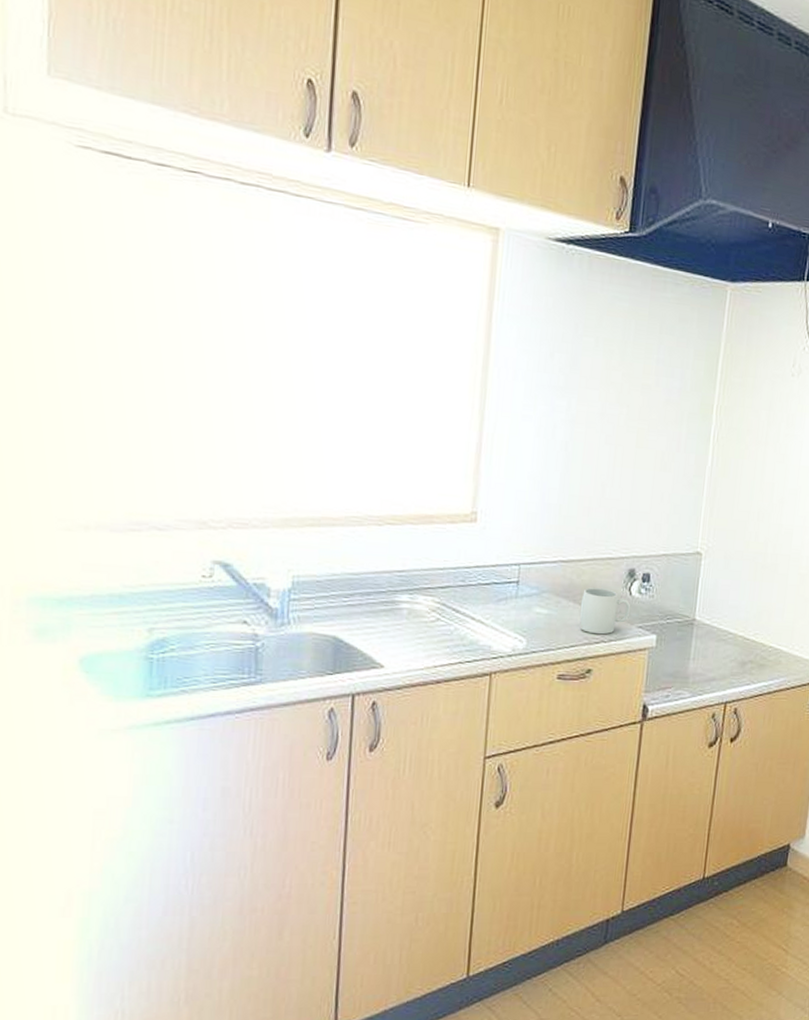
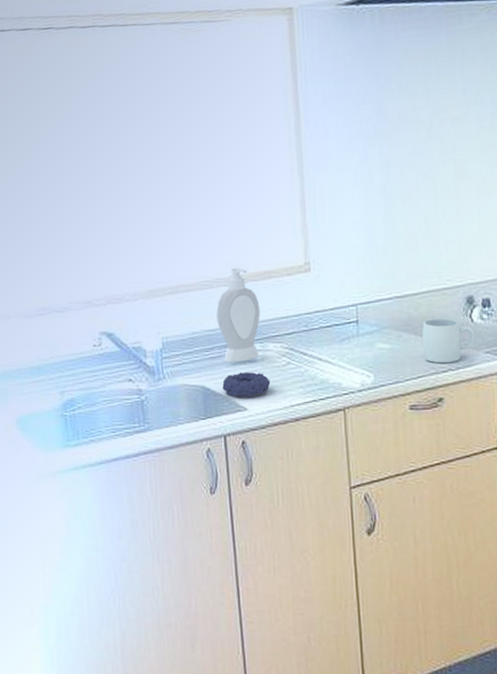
sponge: none [358,625,415,654] -> present [222,372,271,397]
soap bottle: none [362,505,415,614] -> present [216,267,260,363]

